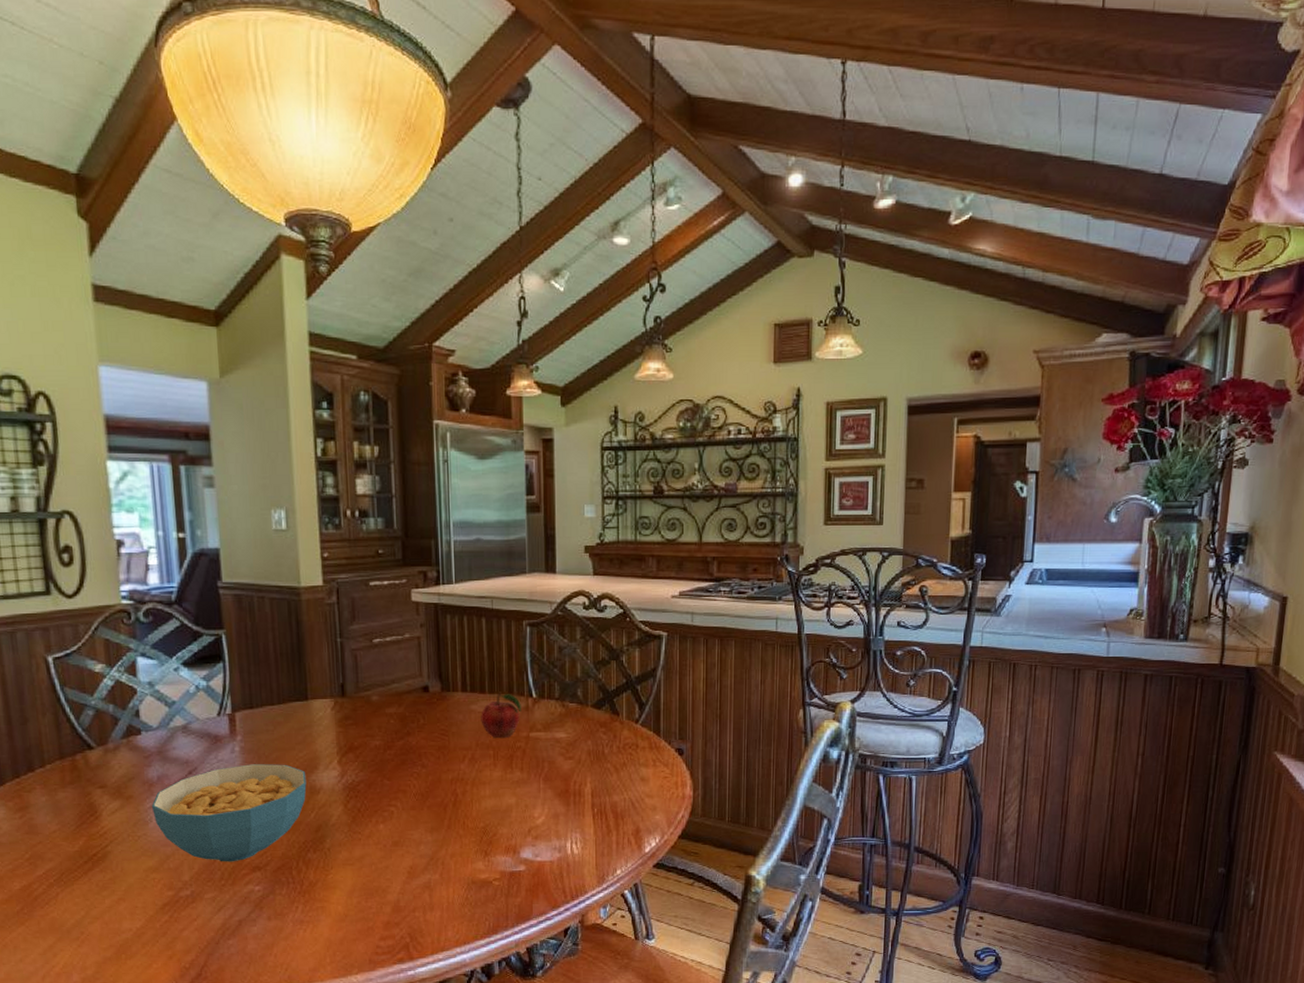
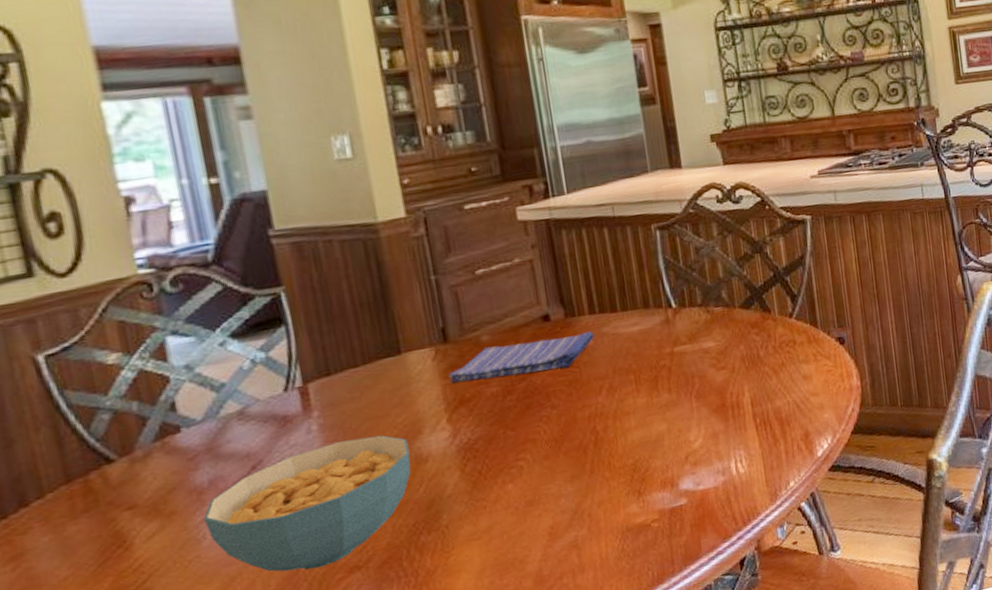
dish towel: none [343,706,464,735] -> present [448,332,595,383]
fruit: present [480,691,521,739] -> none [614,307,661,360]

